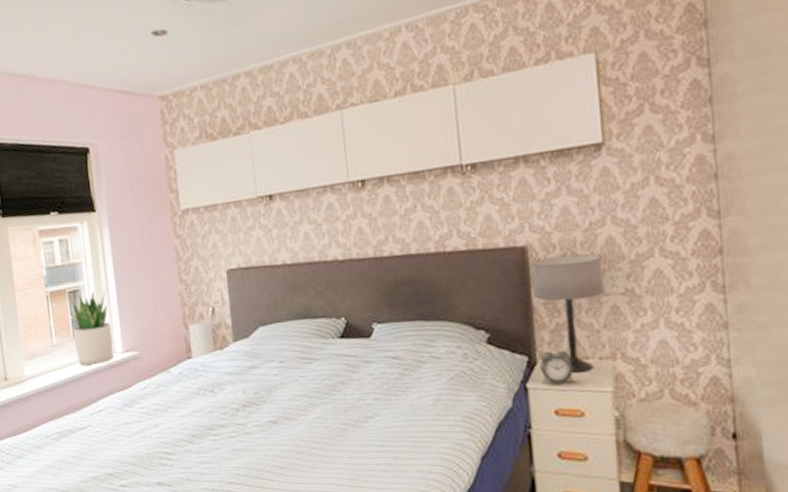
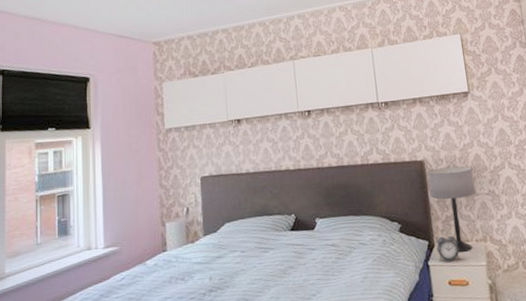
planter: present [69,289,114,366] -> none [56,193,96,262]

